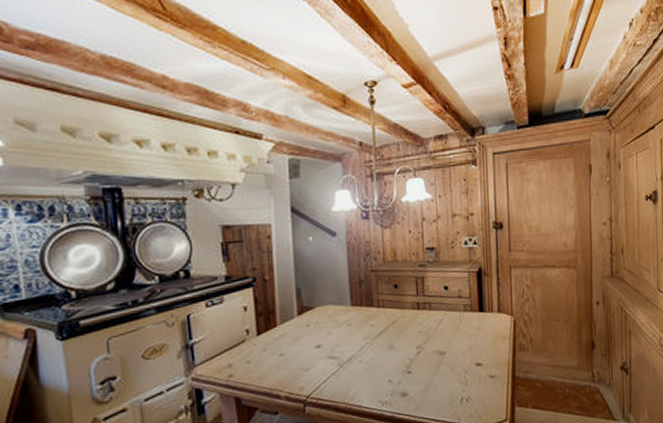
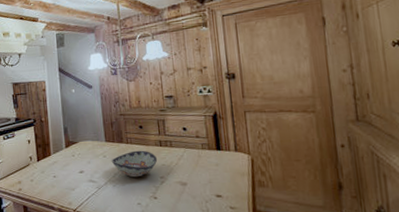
decorative bowl: none [357,315,414,350] -> present [111,150,158,178]

